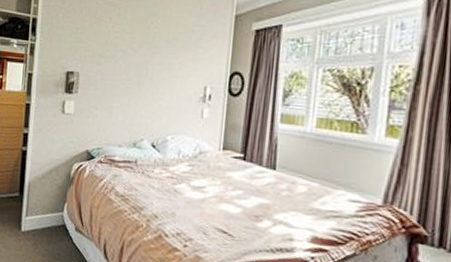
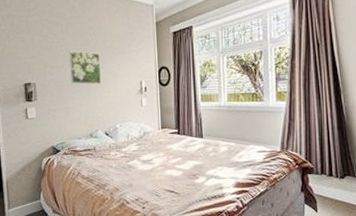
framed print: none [120,38,159,84] -> present [69,50,101,85]

